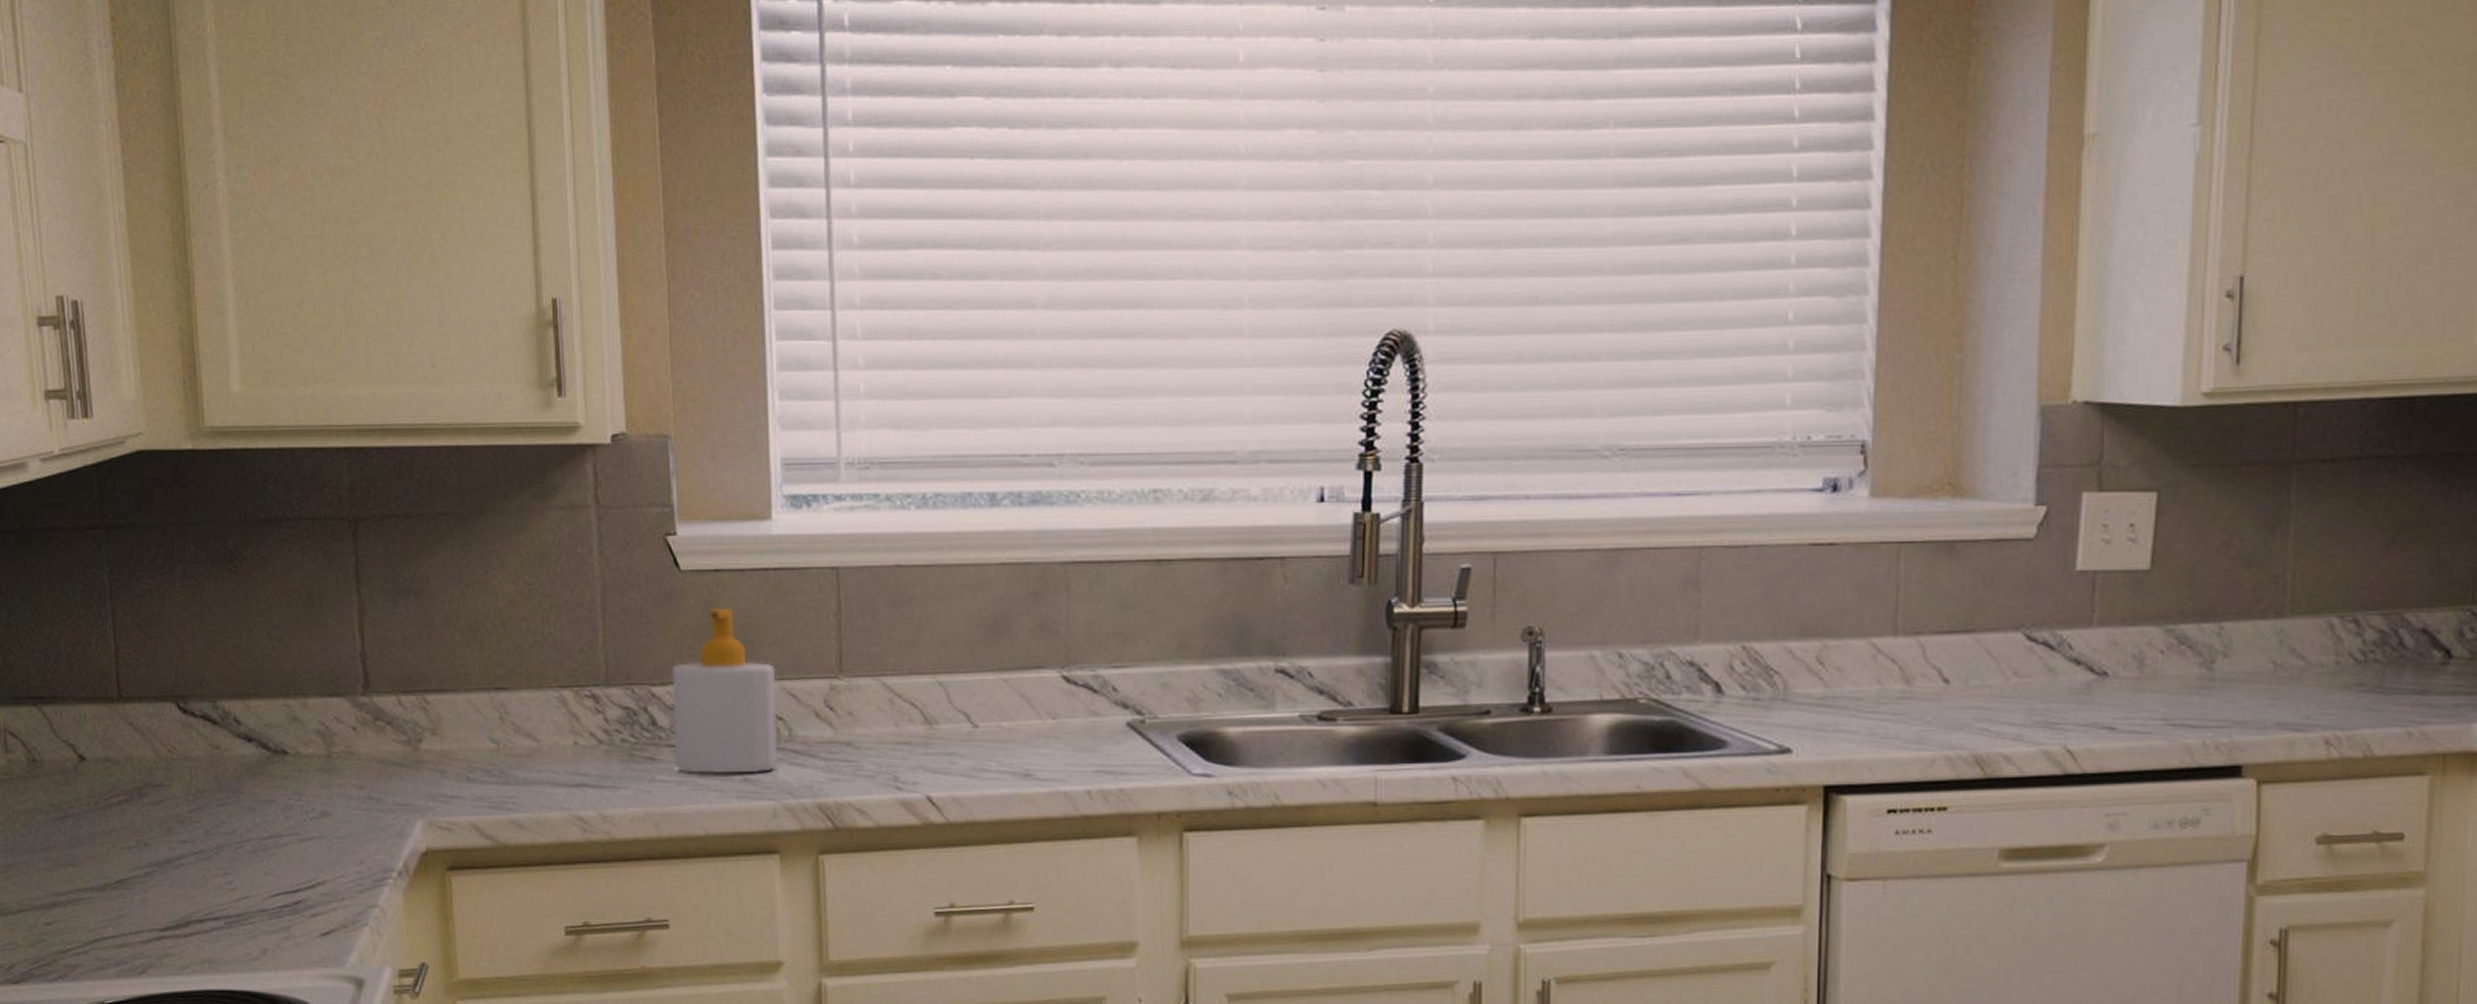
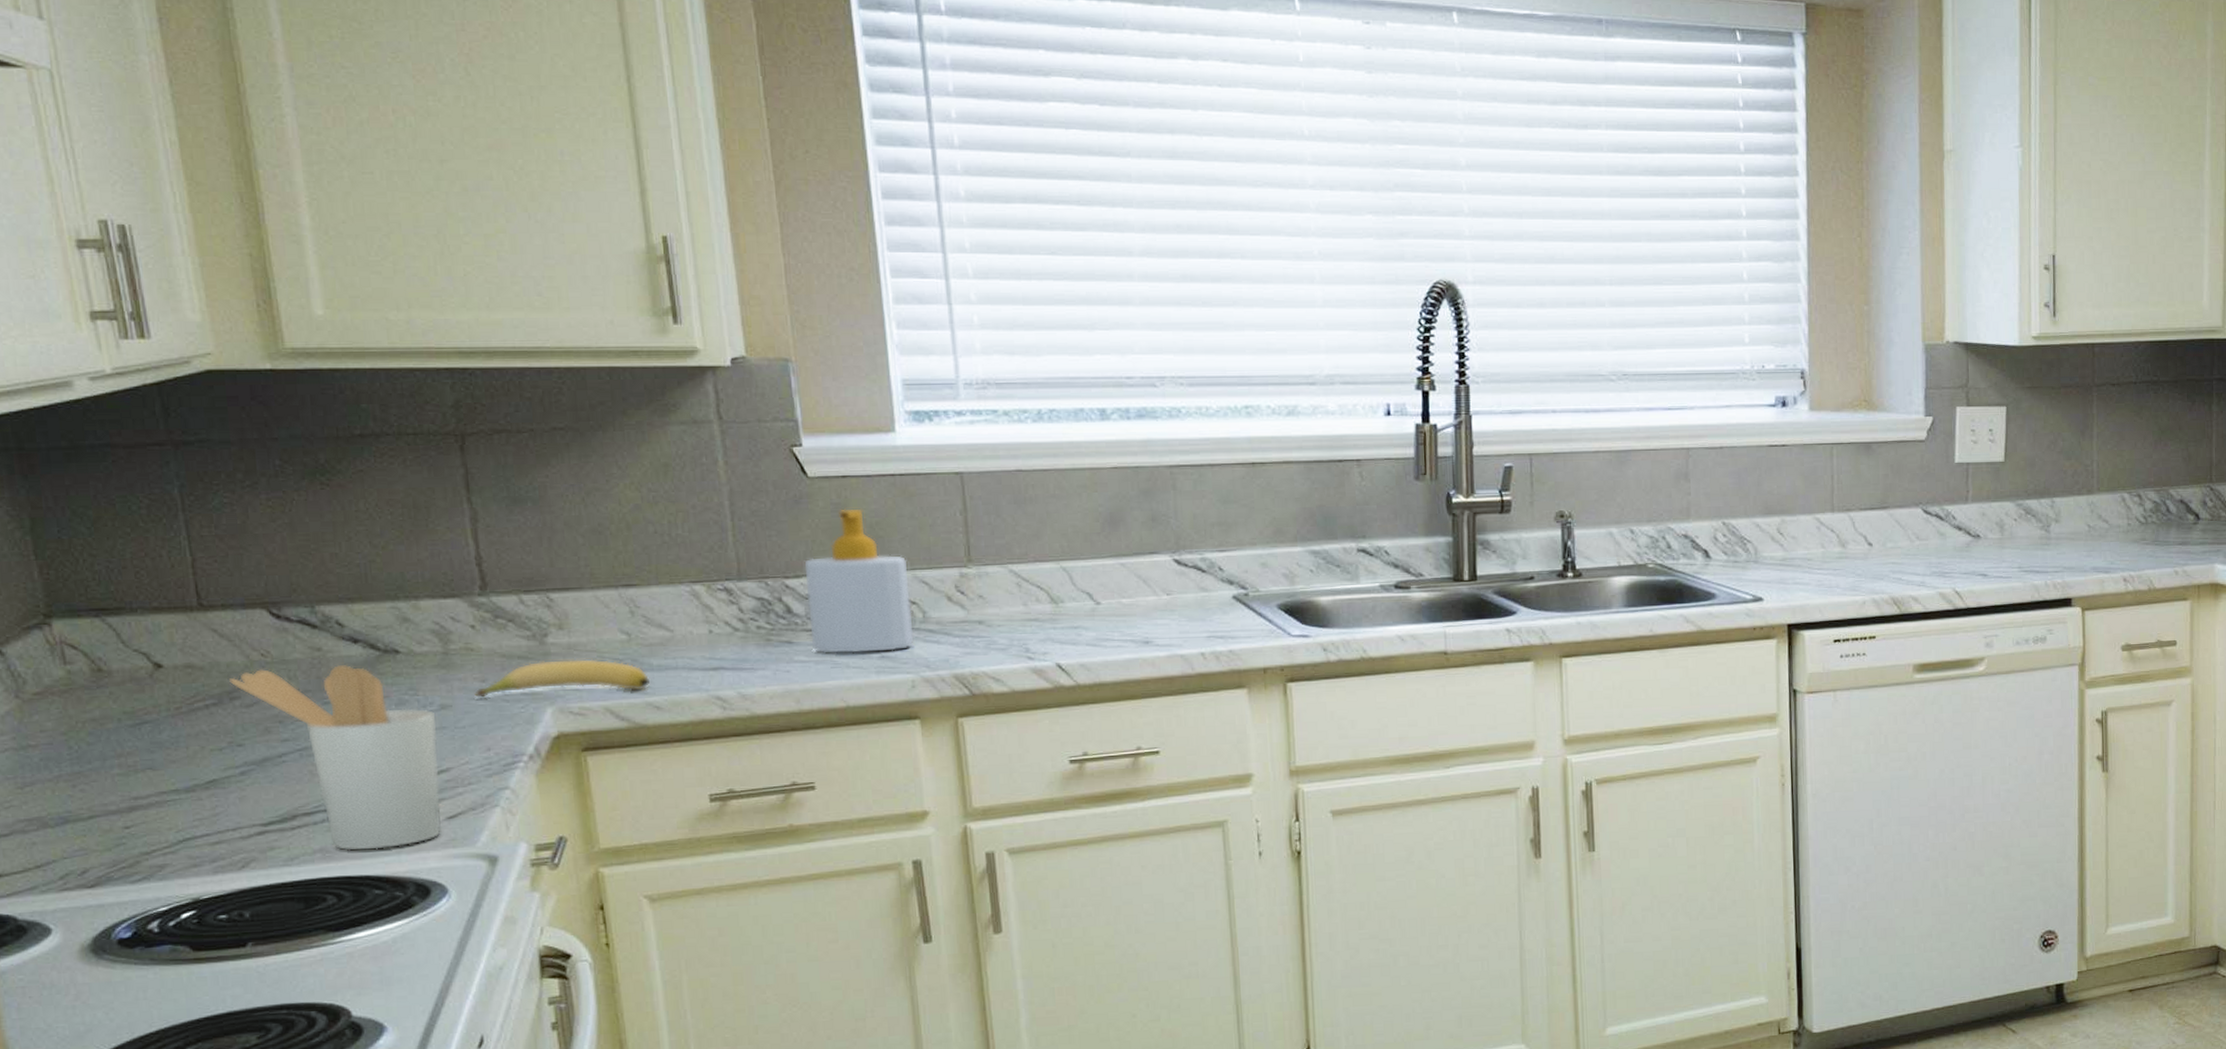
utensil holder: none [140,763,317,964] -> present [229,664,442,851]
banana: none [352,769,516,806] -> present [474,659,651,698]

